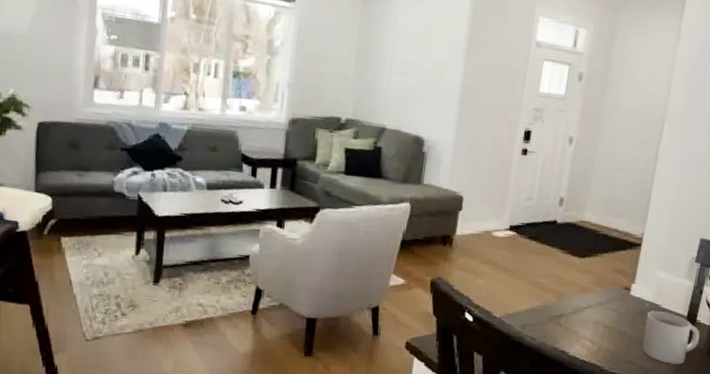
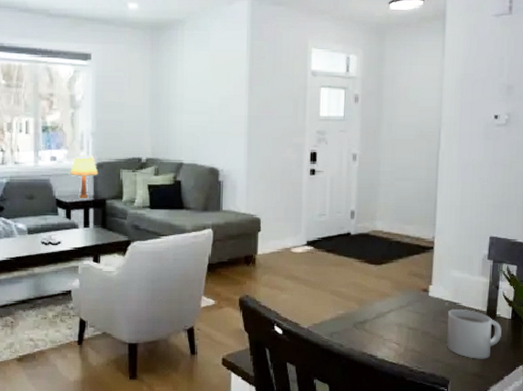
table lamp: none [260,108,292,156] -> present [70,155,99,198]

